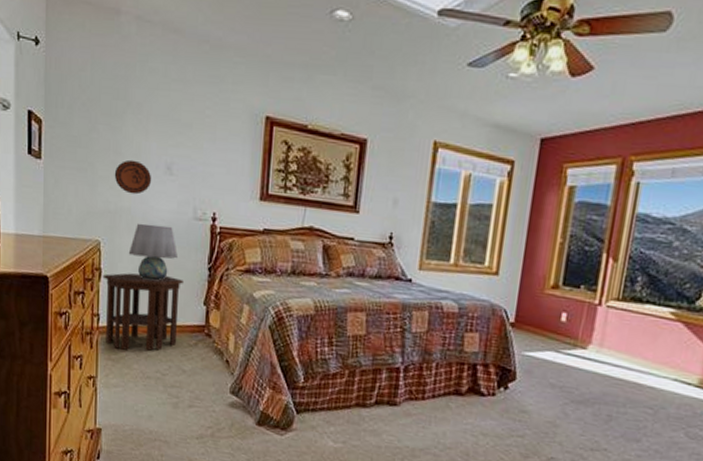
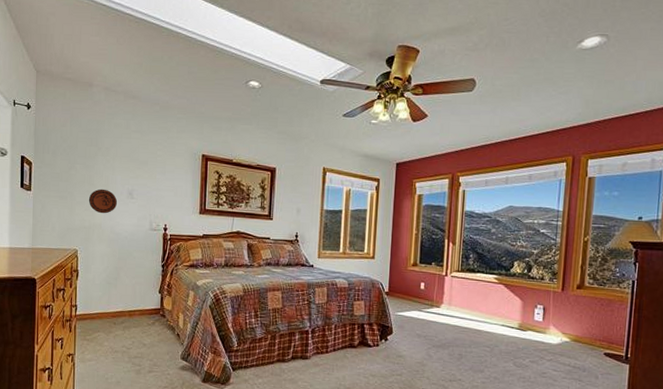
side table: present [102,273,185,351] -> none [79,272,144,332]
table lamp: present [128,223,178,281] -> none [99,234,138,277]

